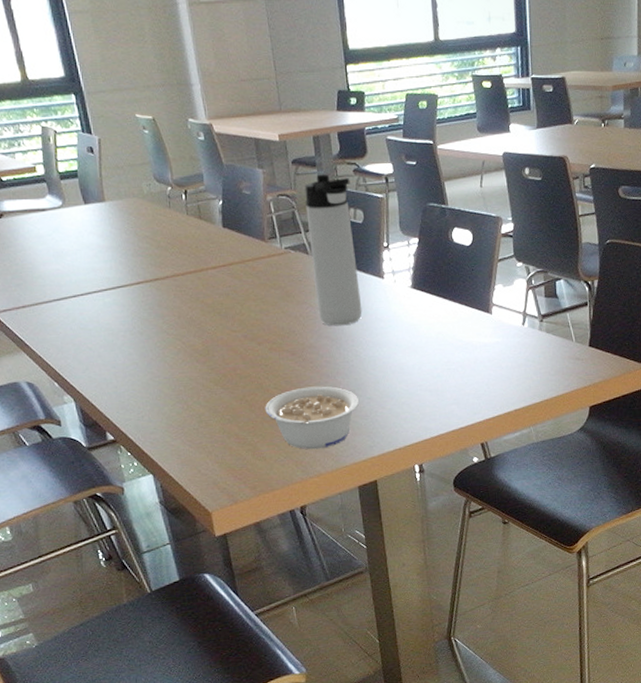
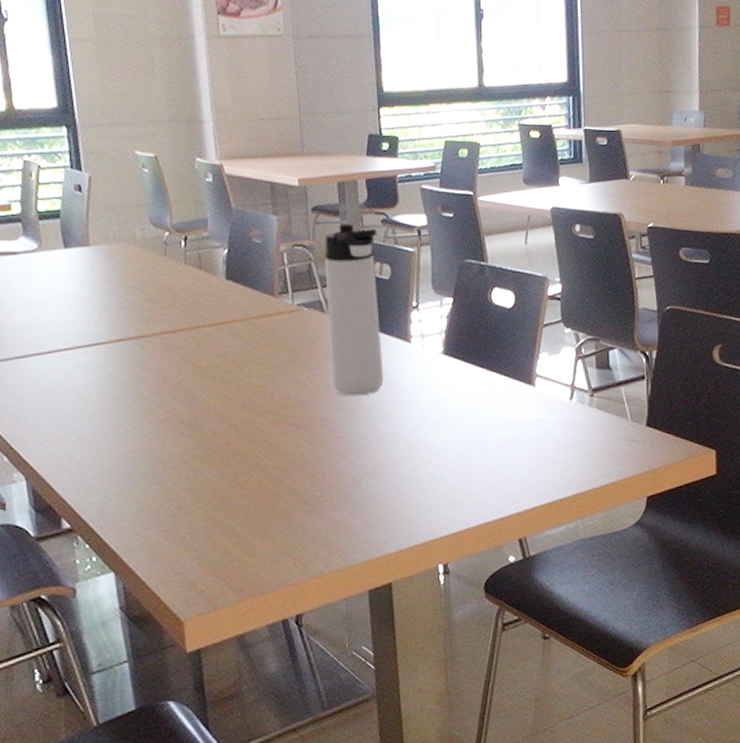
legume: present [265,386,360,450] -> none [260,466,375,544]

